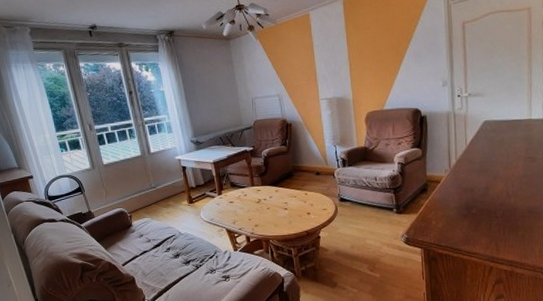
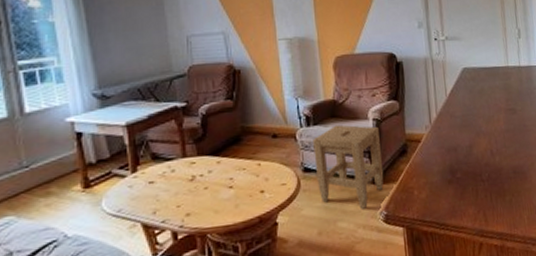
stool: none [348,166,406,232] -> present [313,125,384,209]

